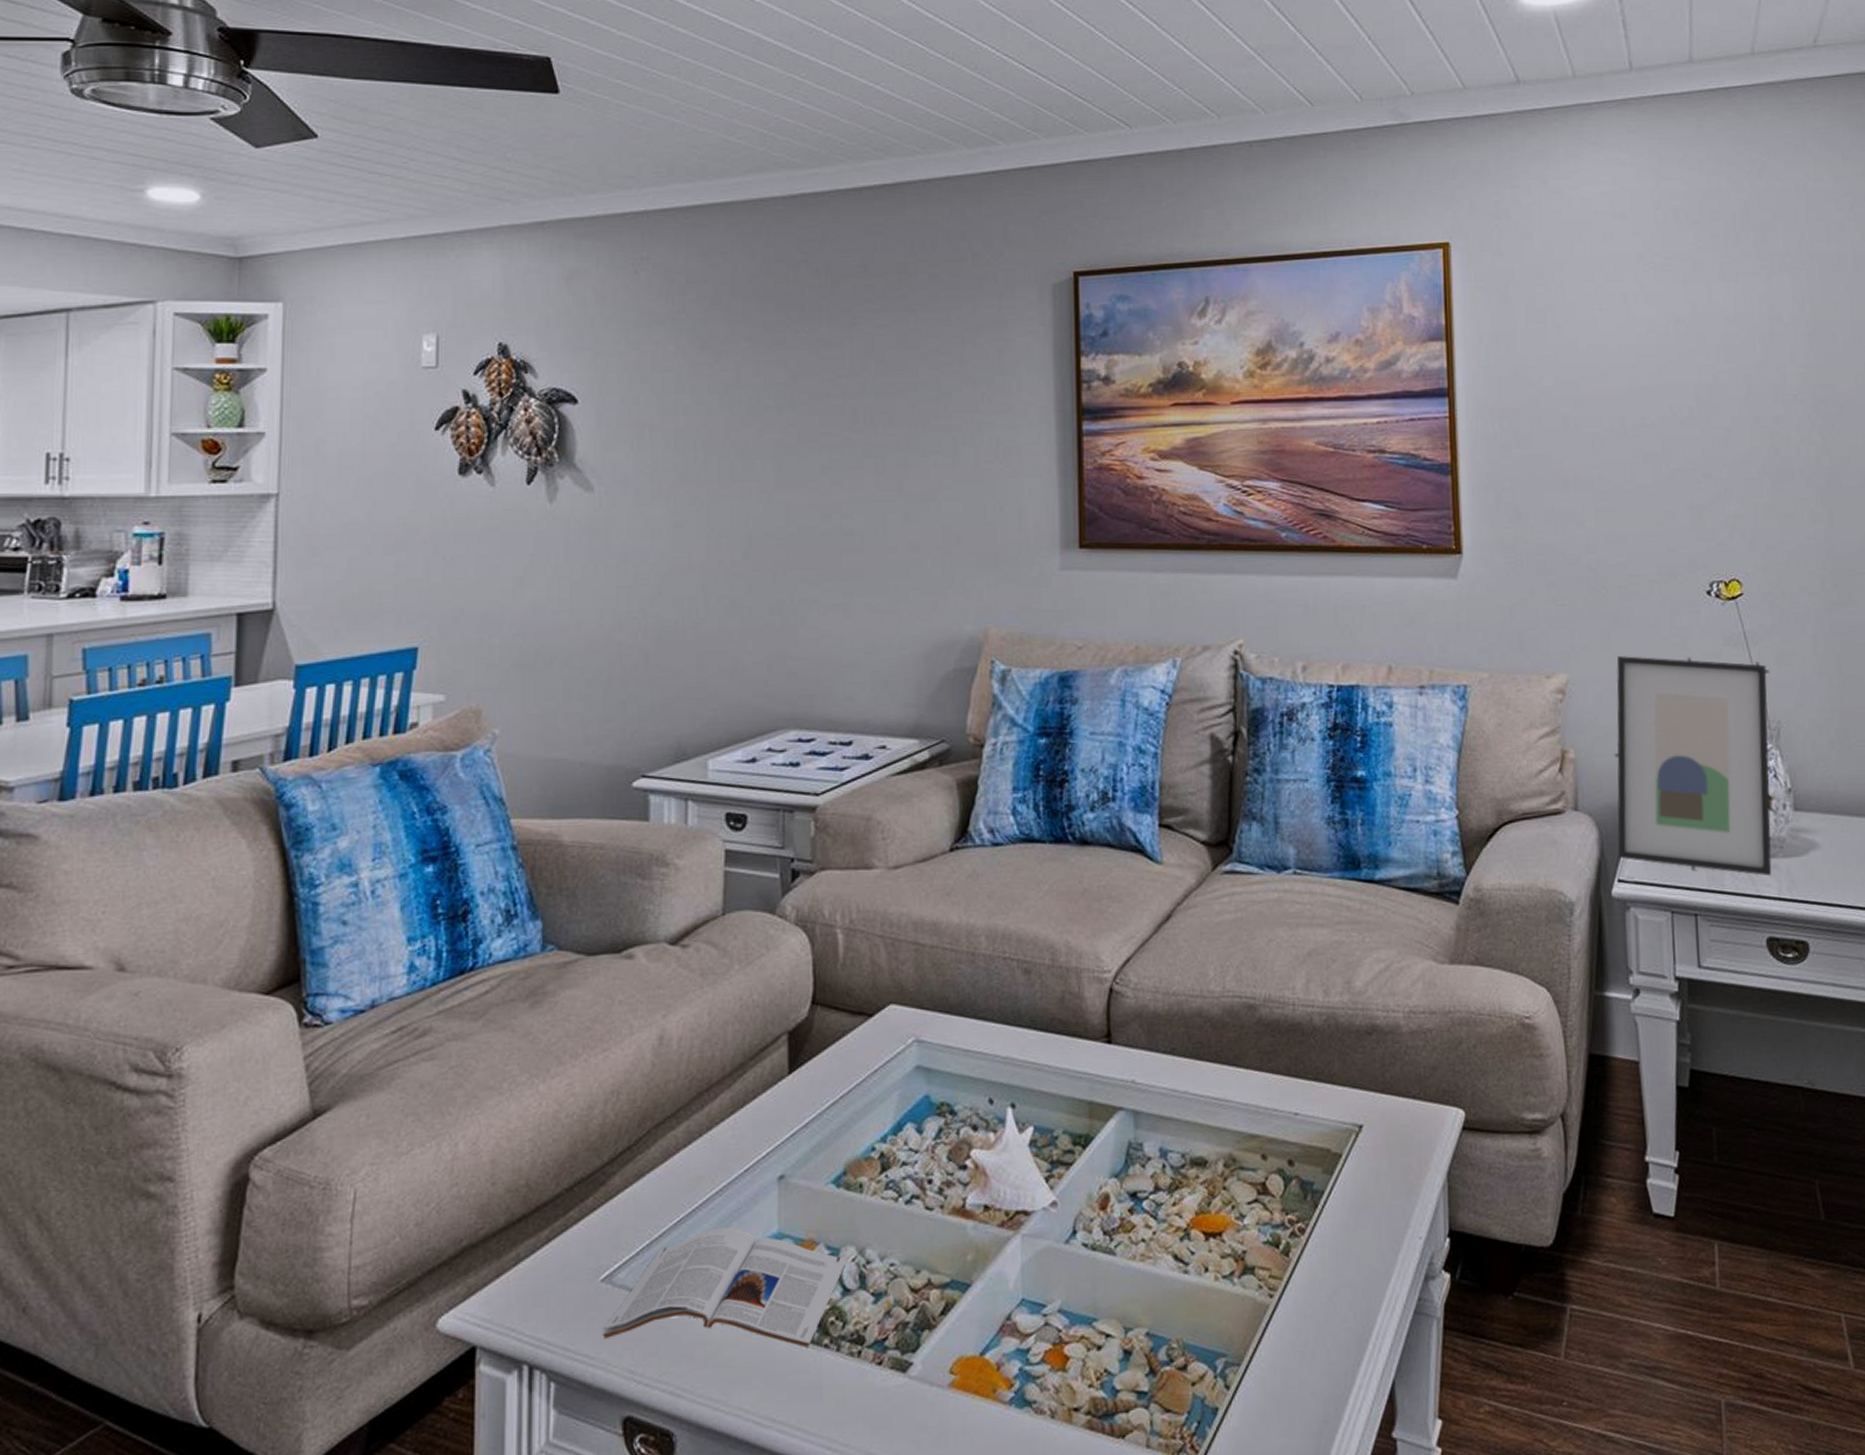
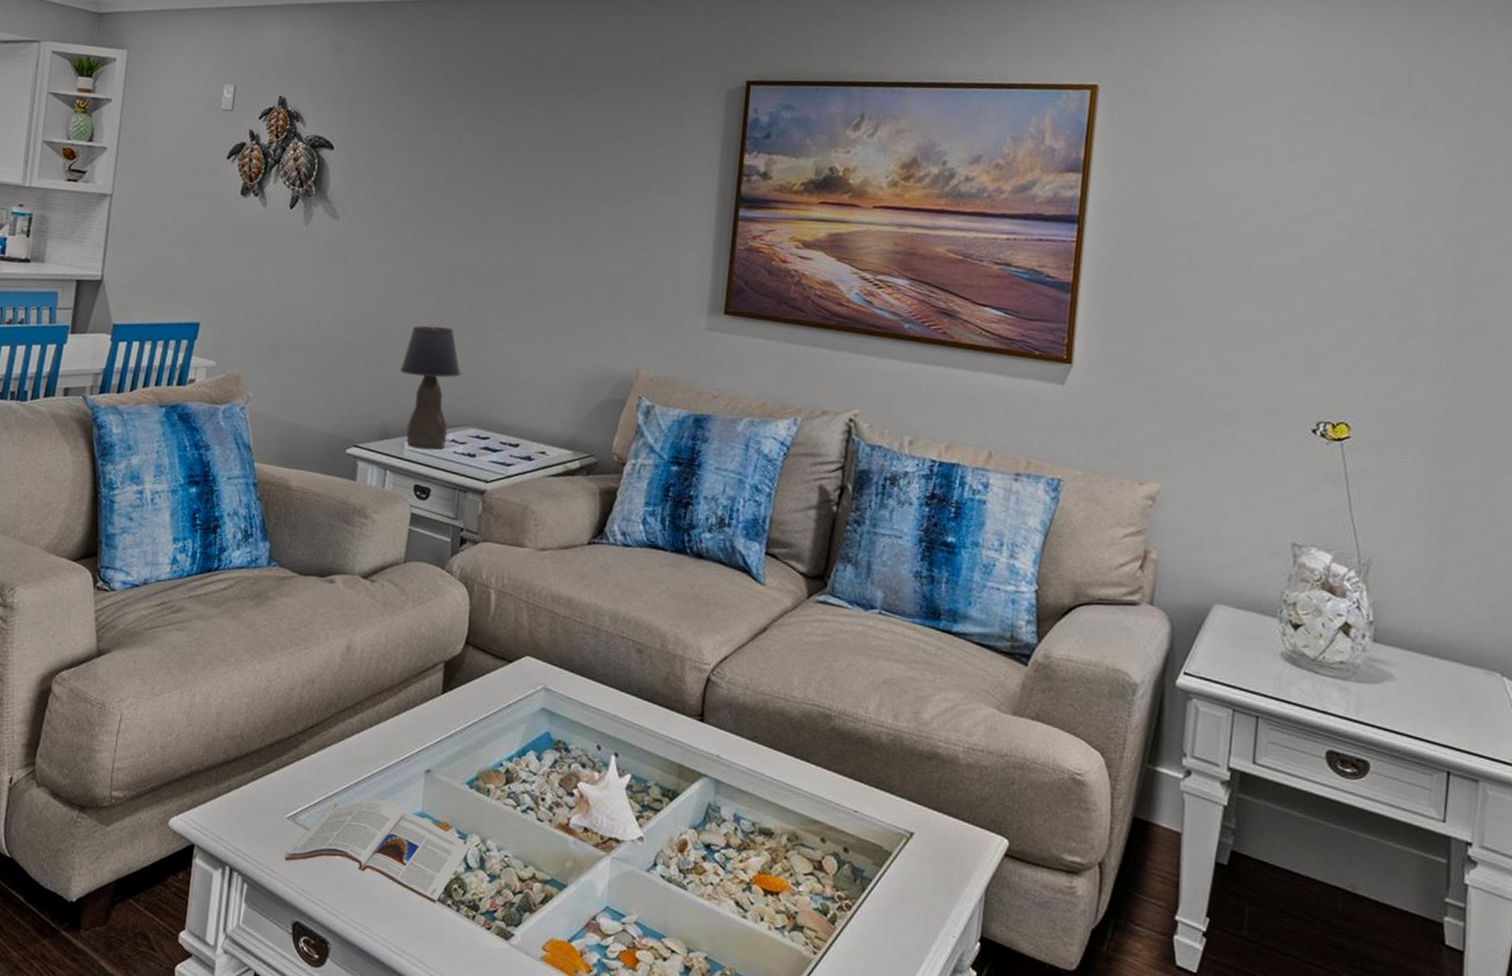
table lamp: none [691,607,771,768] -> present [399,324,461,450]
picture frame: present [1614,656,1773,876] -> none [1186,475,1368,696]

